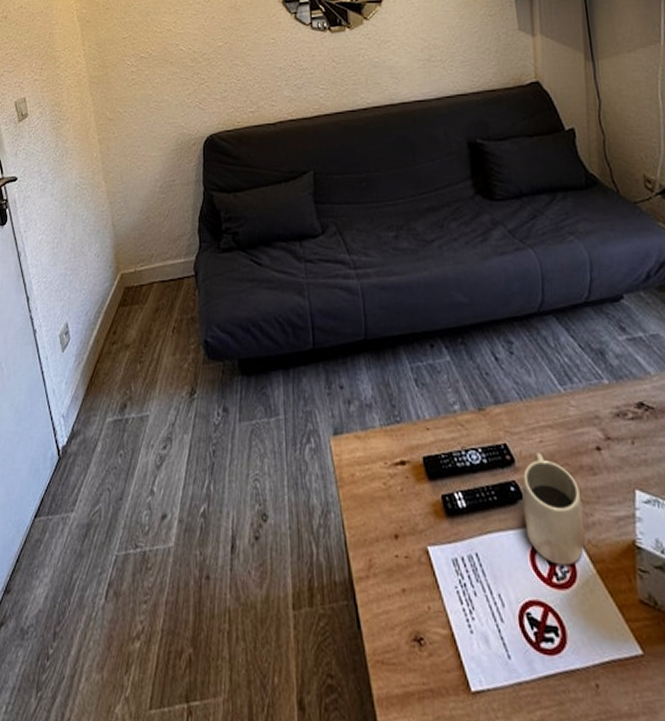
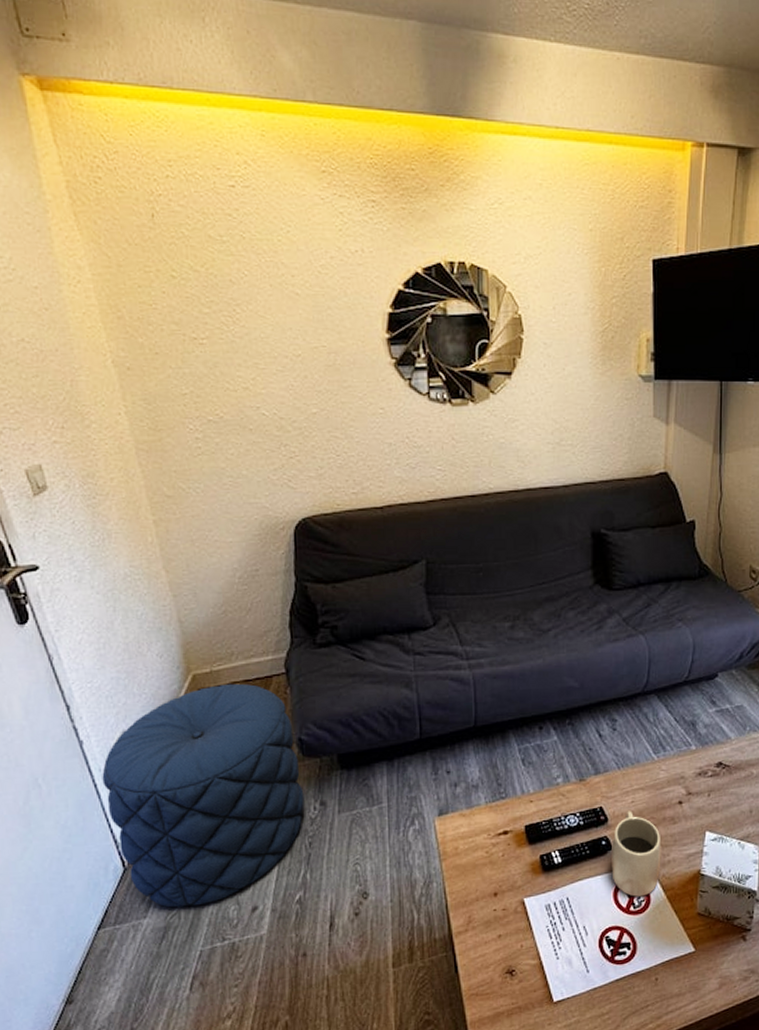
pouf: none [48,283,209,506] -> present [102,683,305,908]

